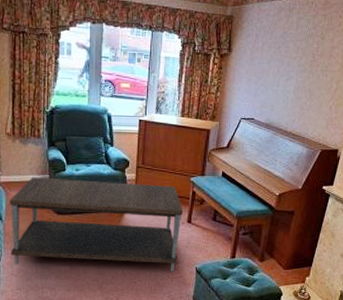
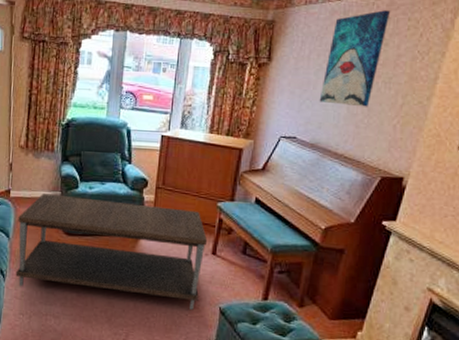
wall art: none [271,8,325,92] -> present [319,10,390,107]

